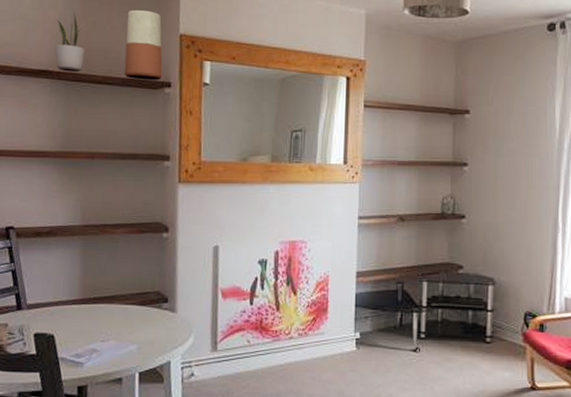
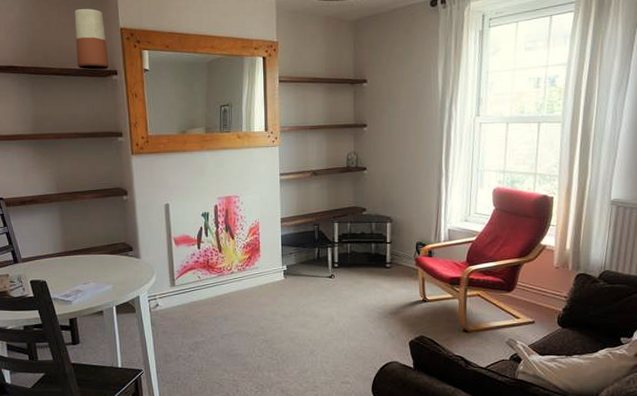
potted plant: present [54,12,85,72] -> none [16,14,43,66]

